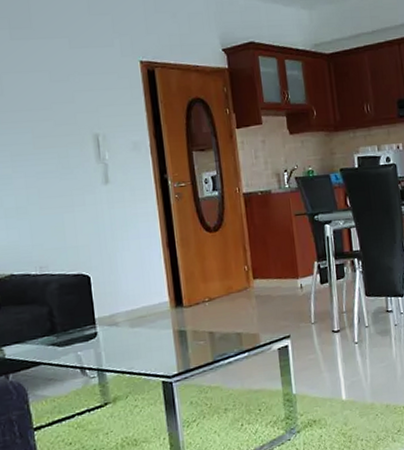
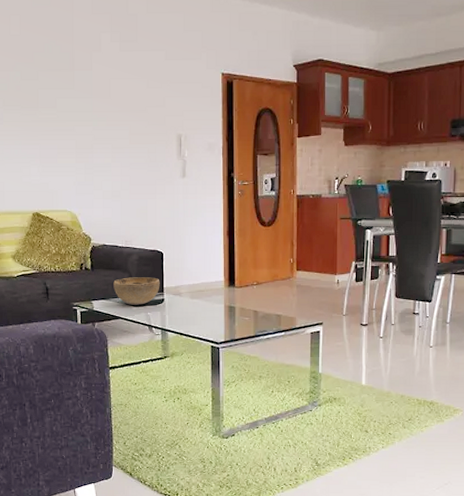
decorative bowl: none [29,307,90,346] -> present [113,277,160,305]

